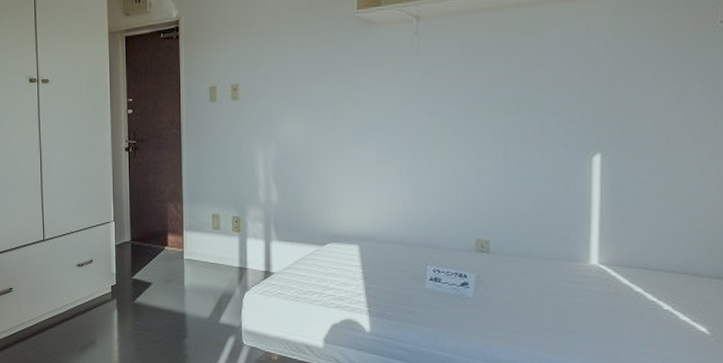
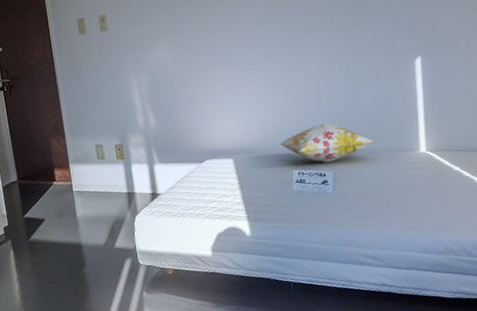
decorative pillow: none [414,218,533,262] -> present [279,123,376,163]

